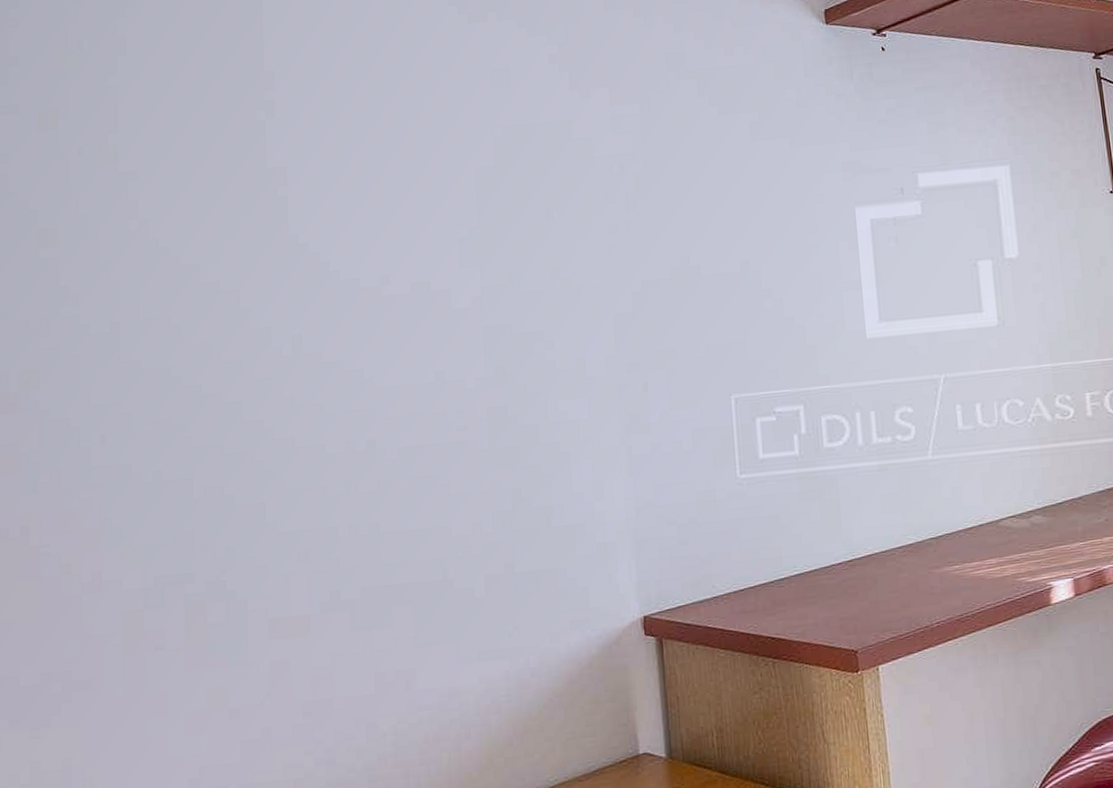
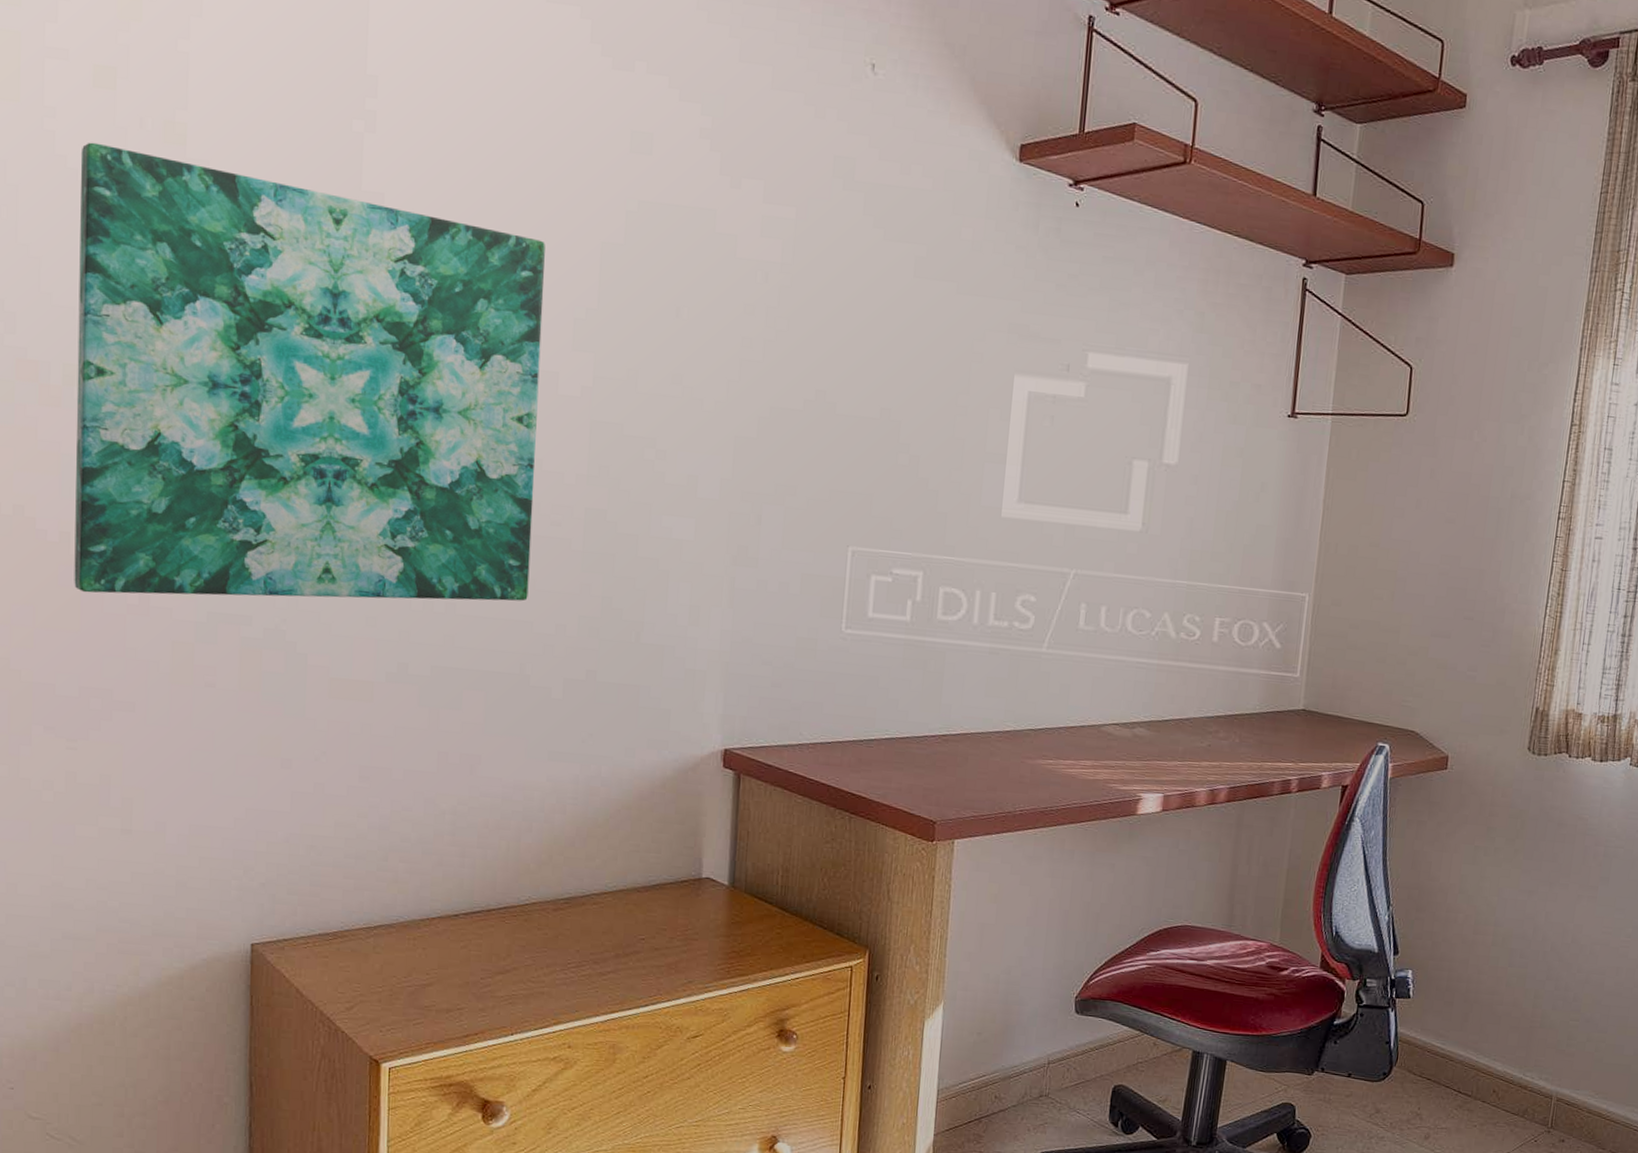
wall art: none [30,175,444,581] -> present [74,142,545,601]

